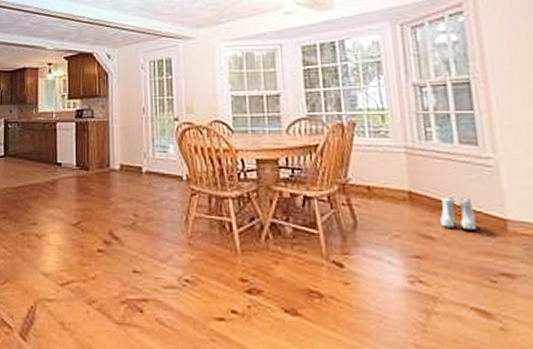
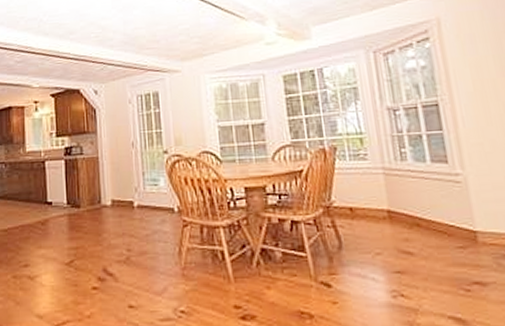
boots: present [440,197,477,230] -> none [417,213,450,244]

